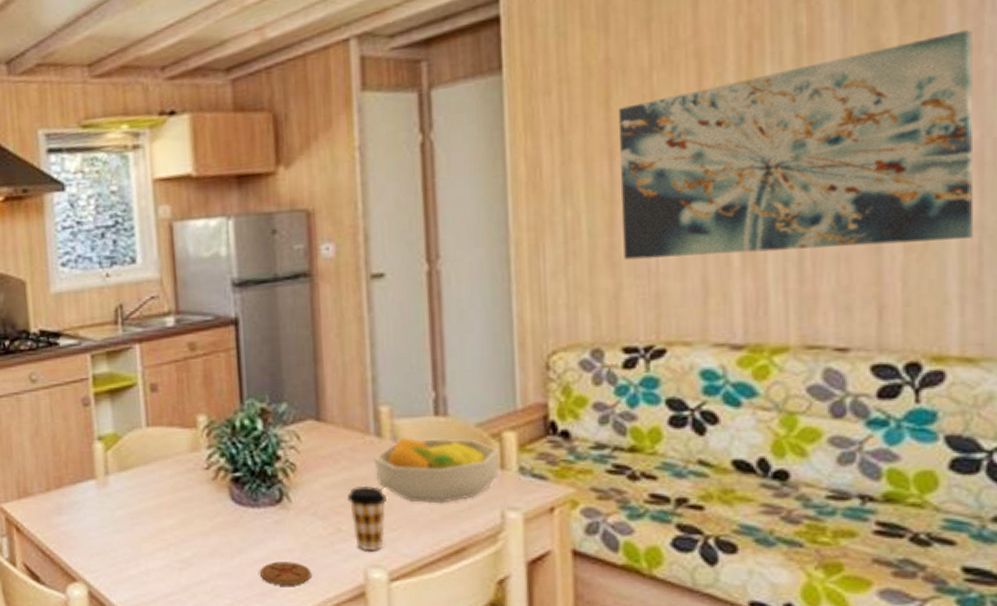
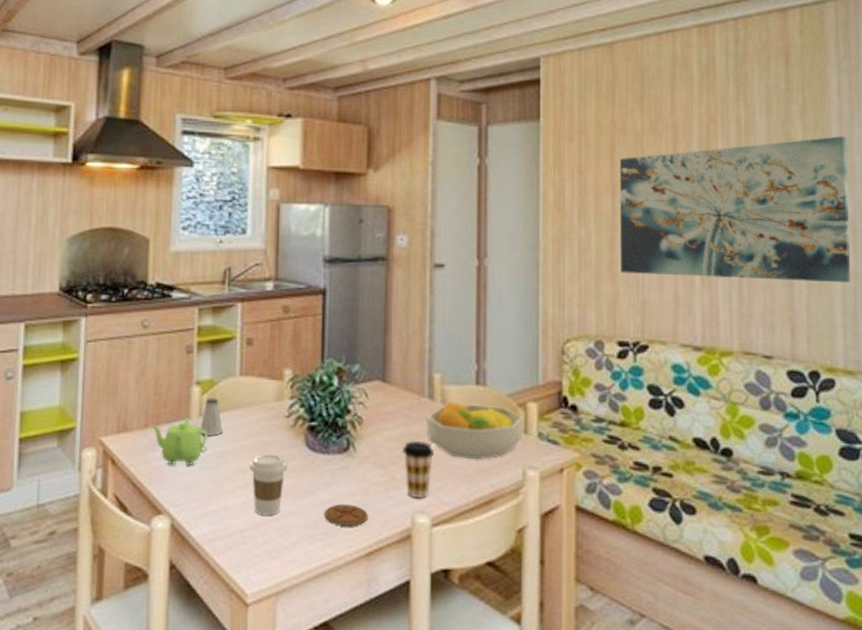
teapot: none [53,477,119,530] -> present [150,417,208,466]
saltshaker: none [108,453,134,495] -> present [200,398,223,436]
coffee cup: none [169,511,212,578] -> present [250,454,287,516]

